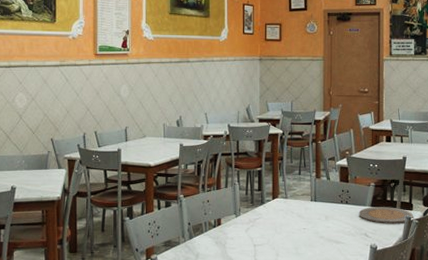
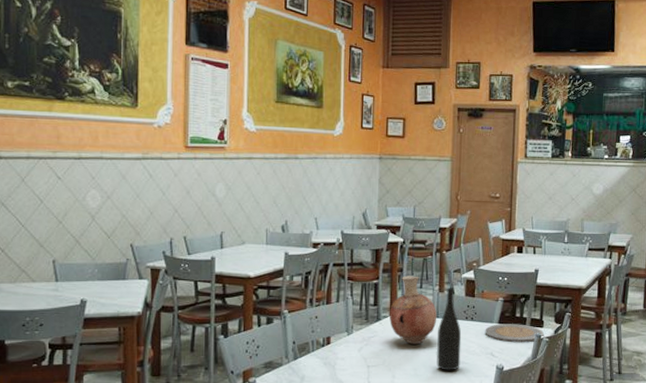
vase: none [272,163,315,226] -> present [389,276,437,345]
wine bottle: none [315,174,338,250] -> present [436,288,462,371]

